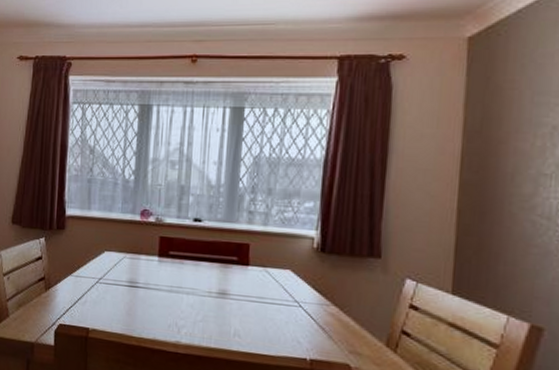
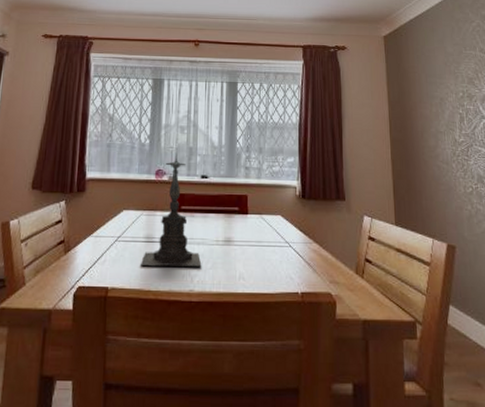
candle holder: none [123,185,191,318] -> present [141,147,202,267]

